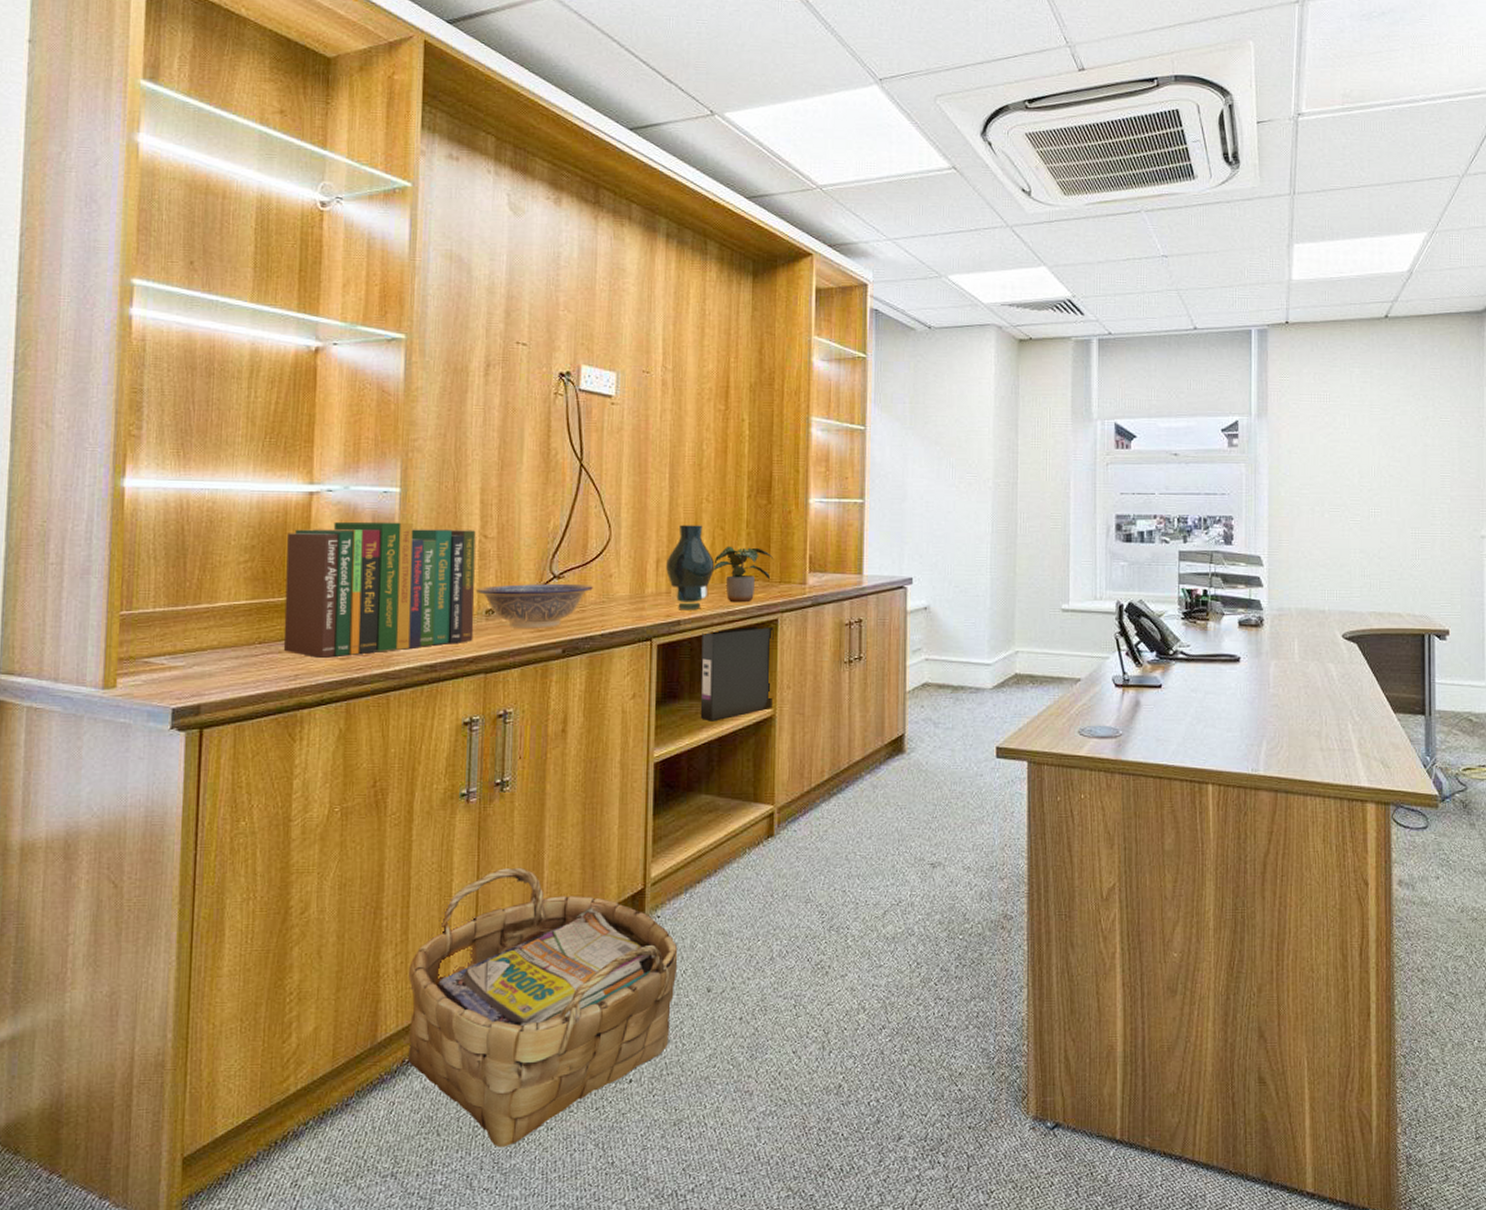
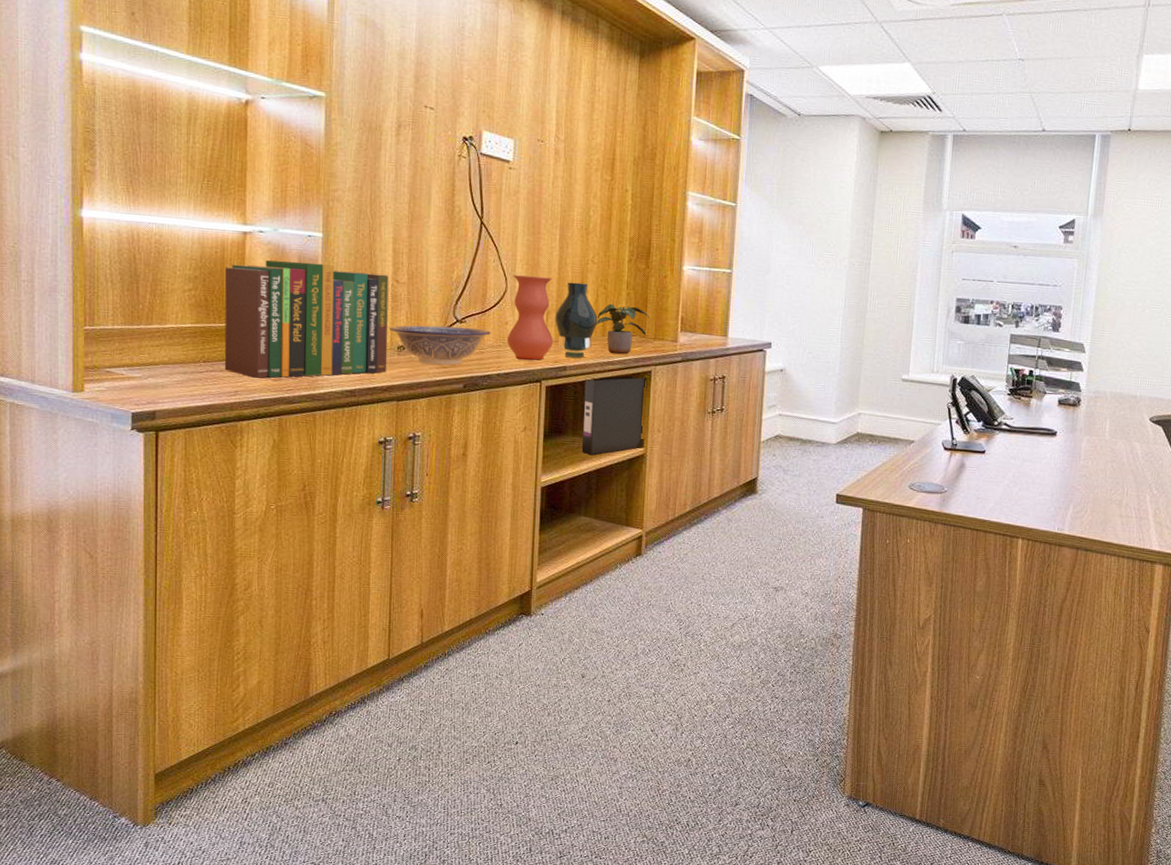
woven basket: present [407,867,678,1148] -> none [334,565,558,786]
vase: none [611,521,664,616] -> present [506,275,553,360]

